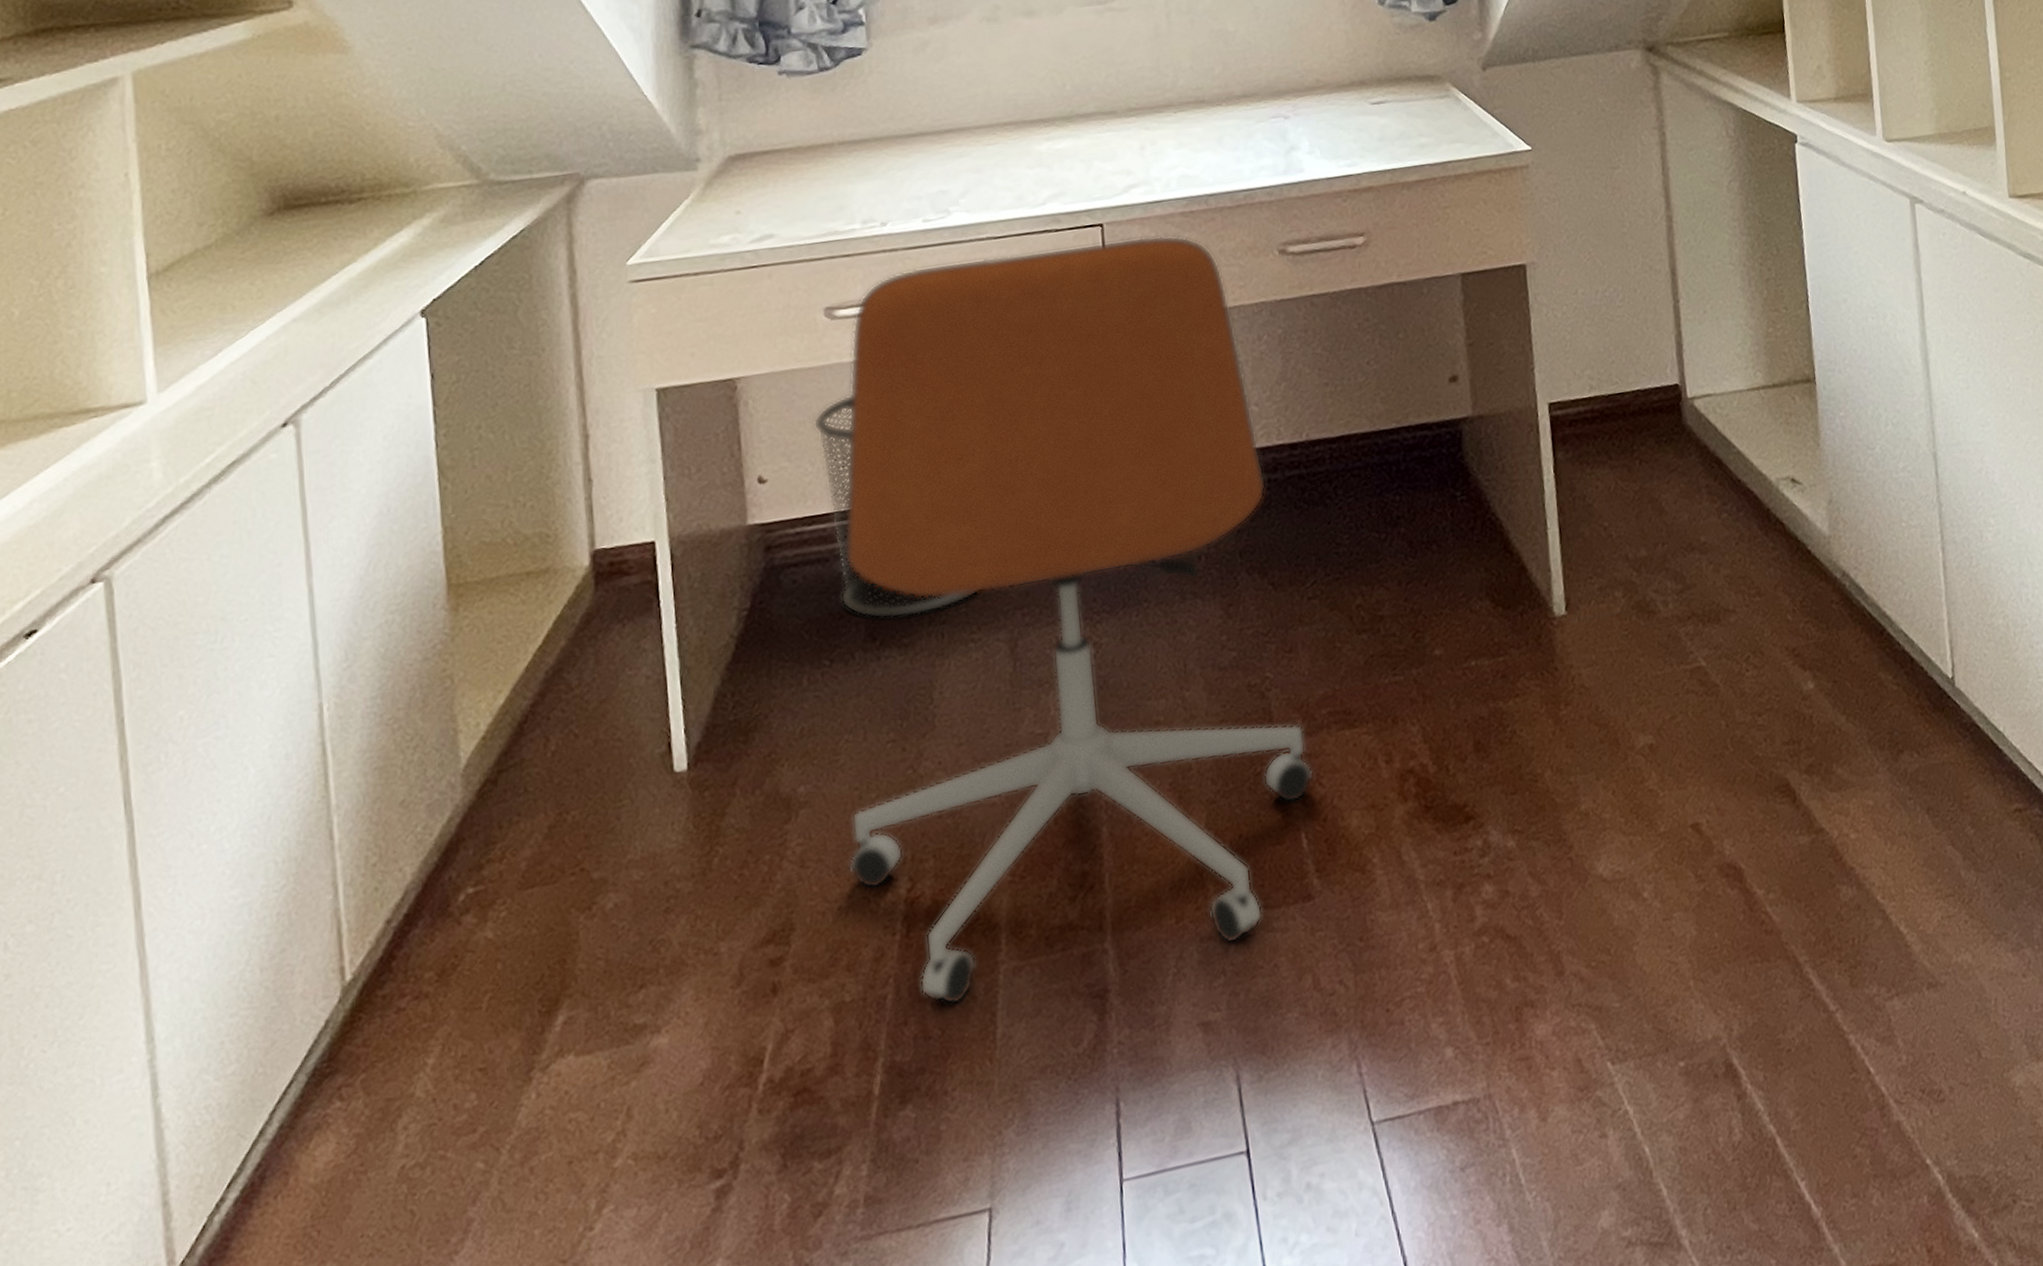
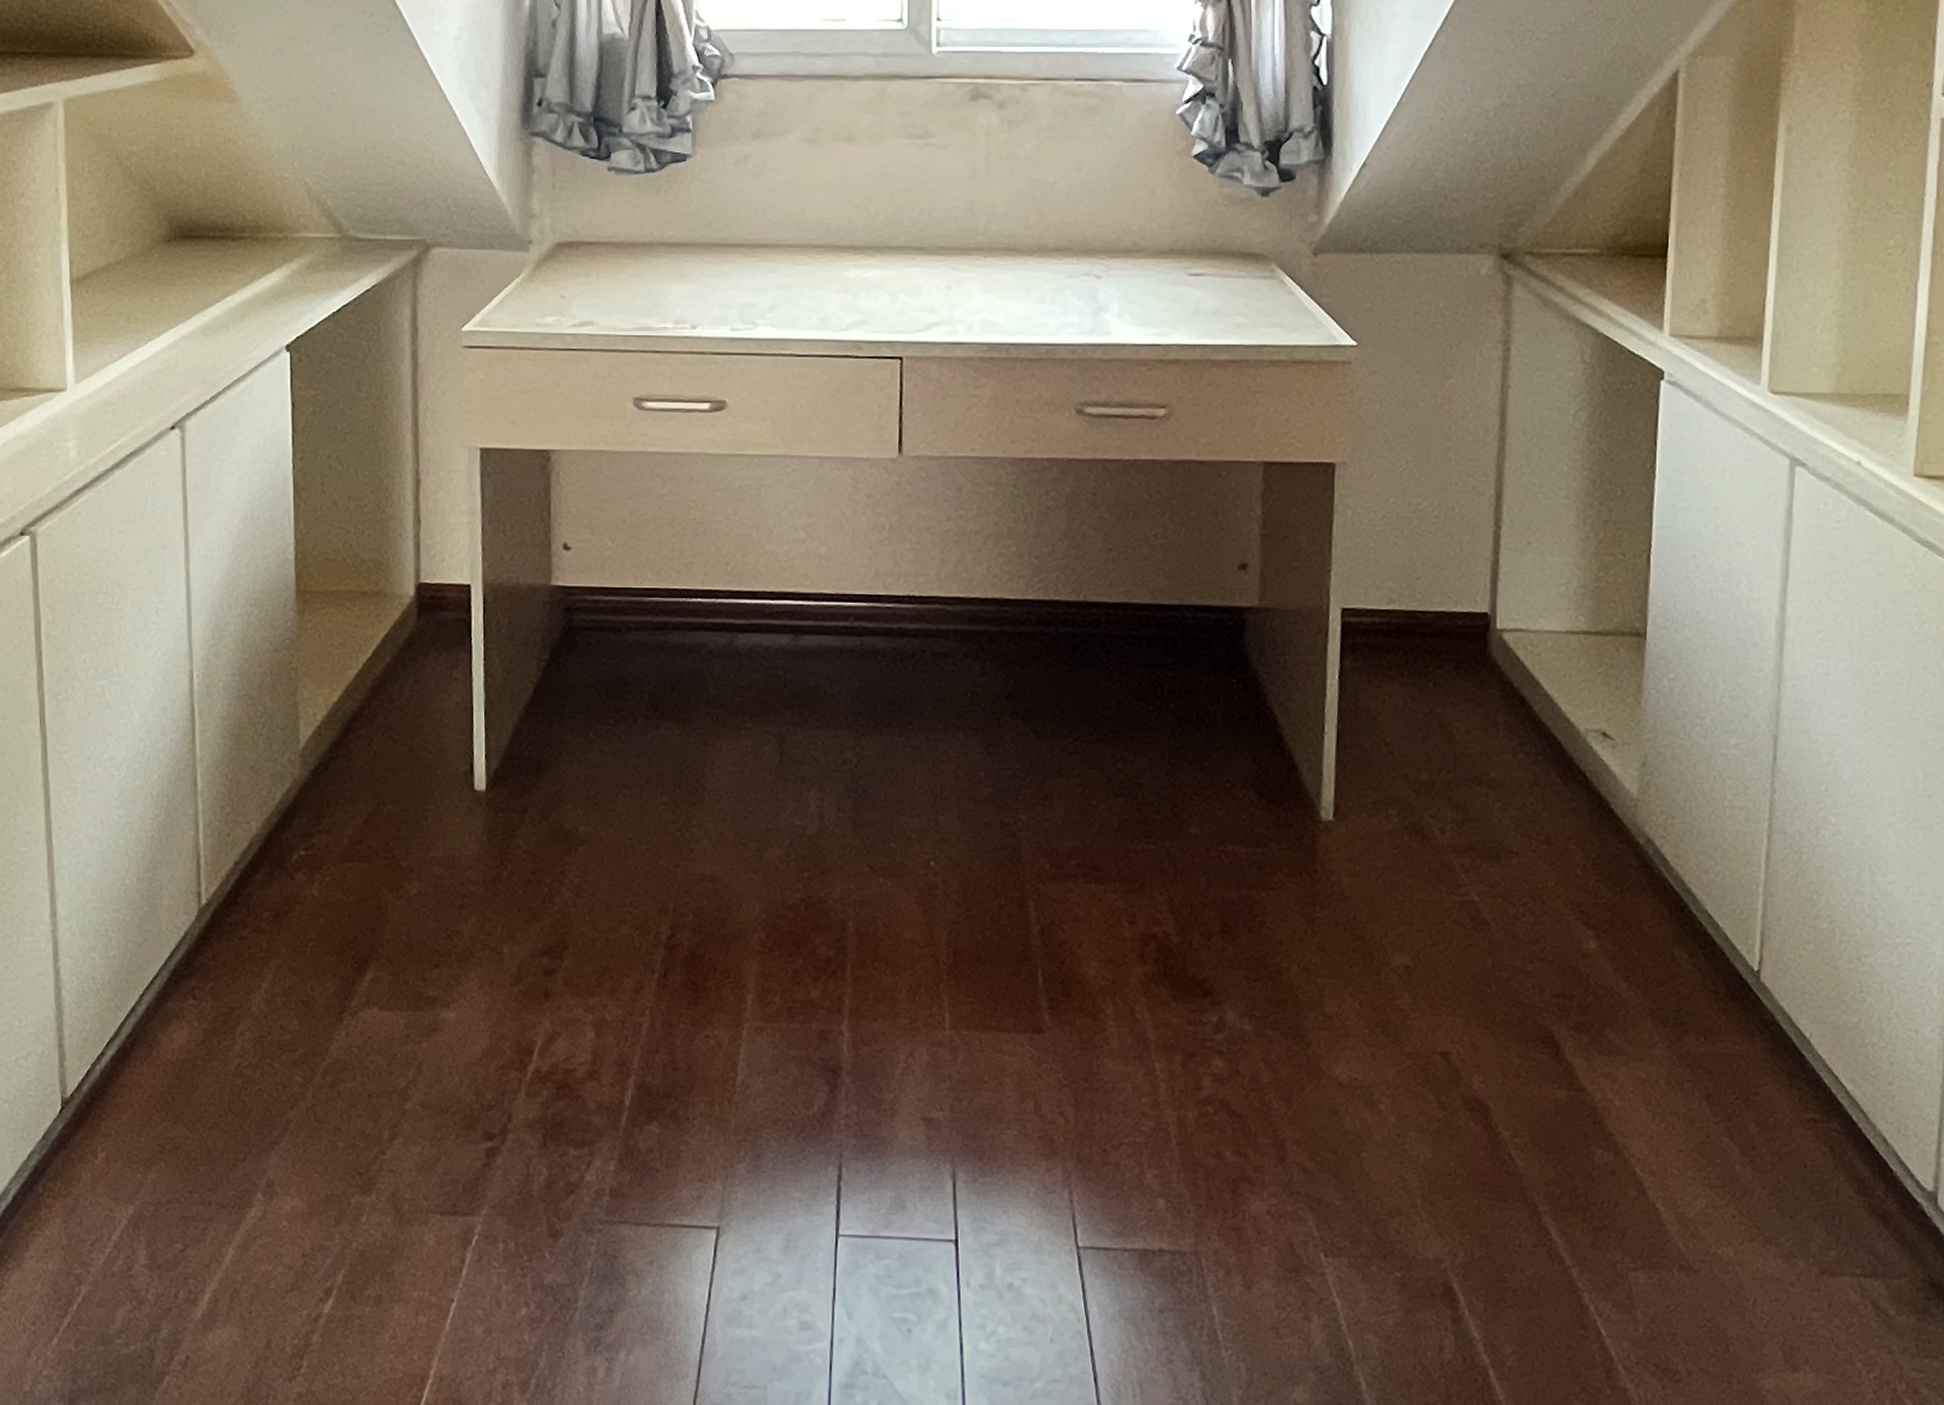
waste bin: present [813,394,981,619] -> none [615,482,756,696]
office chair: present [846,235,1314,1005] -> none [618,373,1057,1054]

